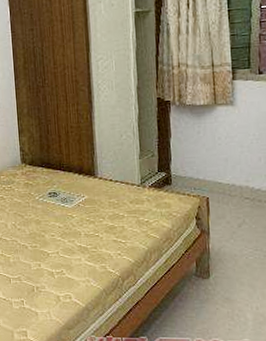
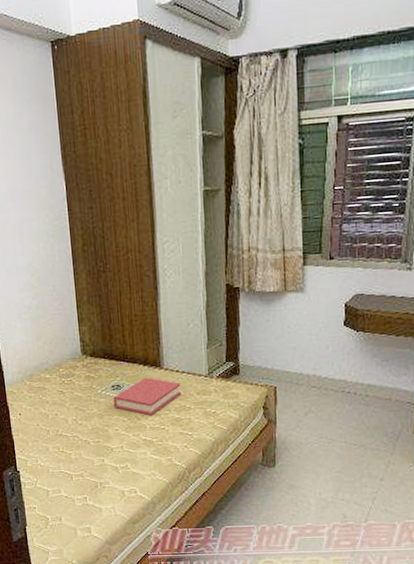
hardback book: none [50,185,114,223] -> present [113,377,181,416]

